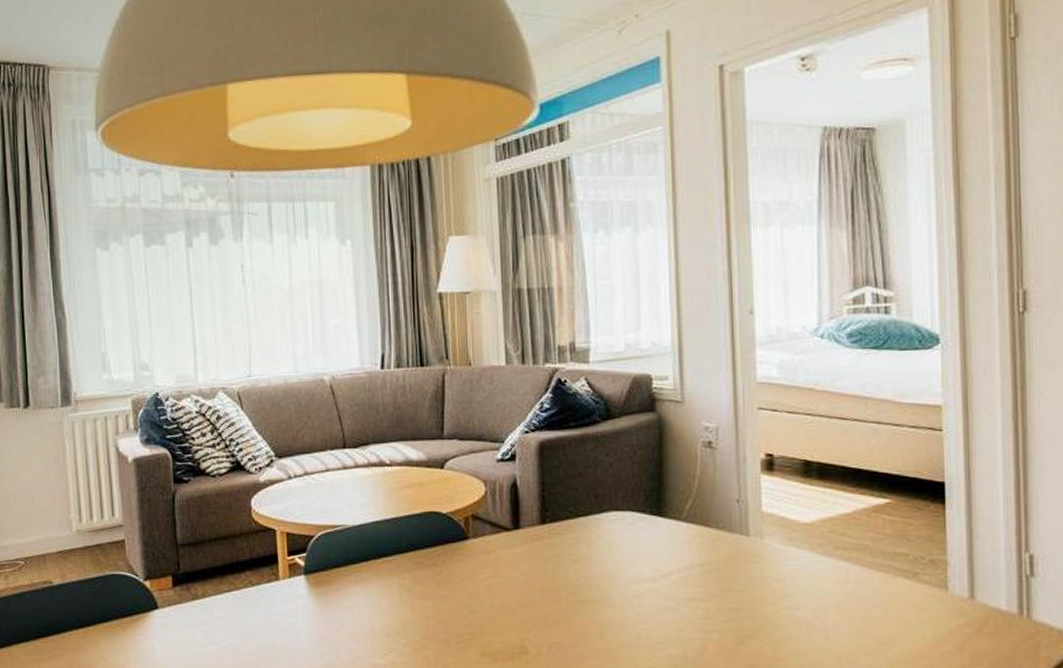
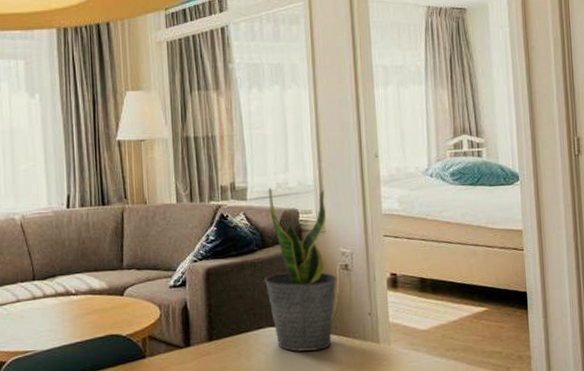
potted plant: none [608,349,698,542] -> present [264,188,337,351]

